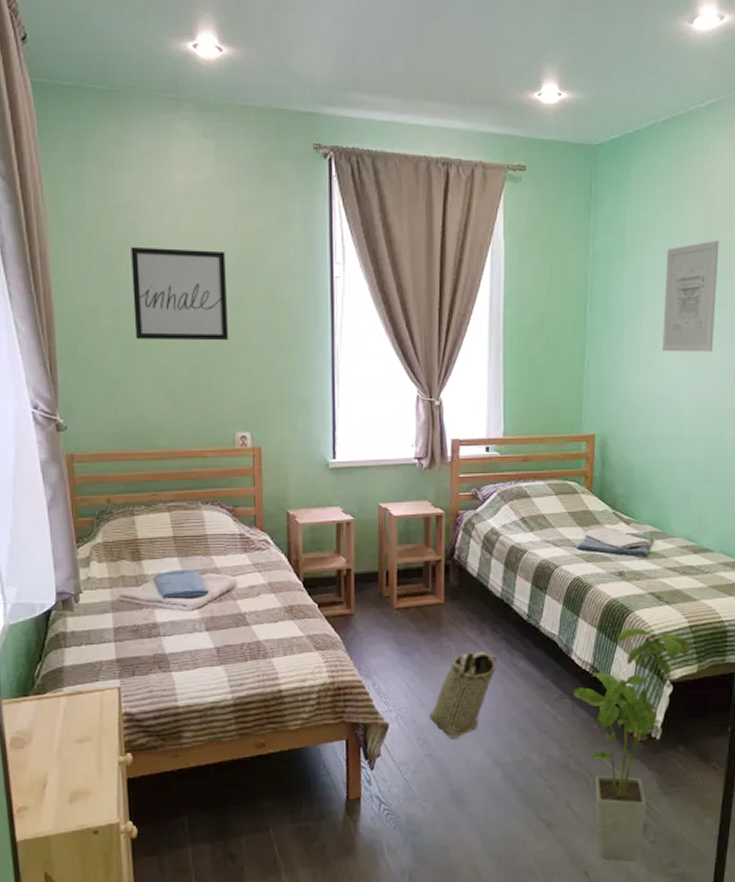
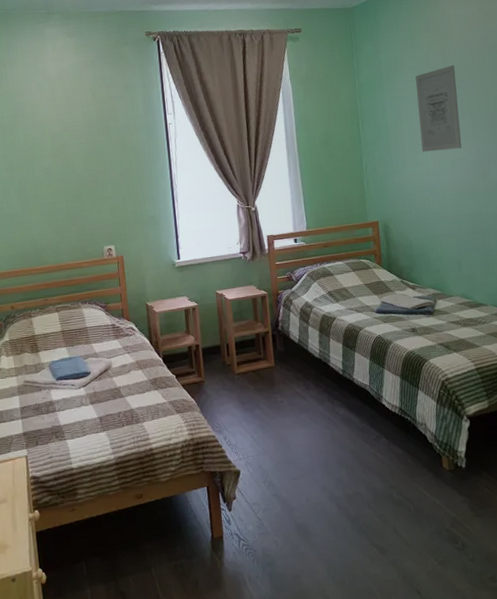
wall art: present [131,246,228,341] -> none [20,115,94,185]
basket: present [428,652,498,739] -> none [271,404,323,480]
house plant: present [574,627,692,861] -> none [388,373,480,579]

